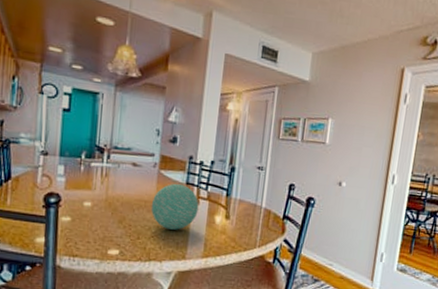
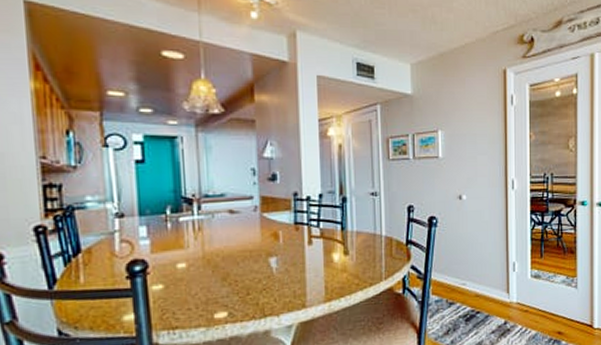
decorative ball: present [150,183,199,230] -> none [257,225,313,278]

